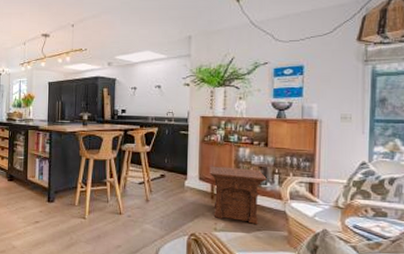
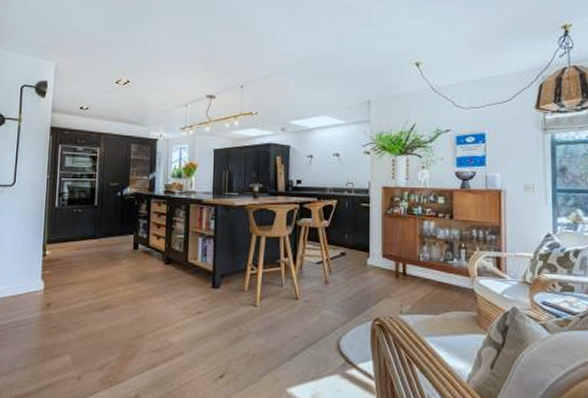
side table: present [209,166,267,224] -> none [393,241,453,305]

